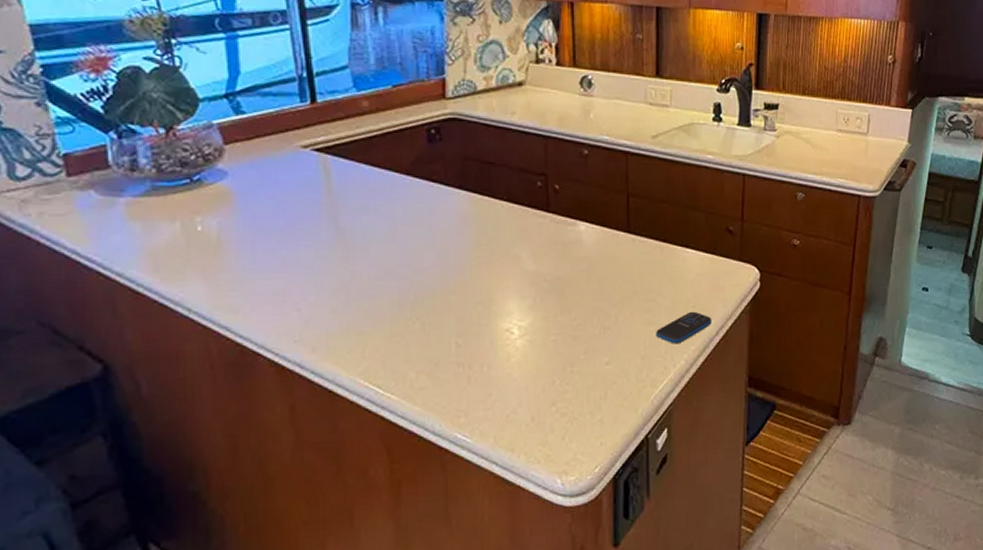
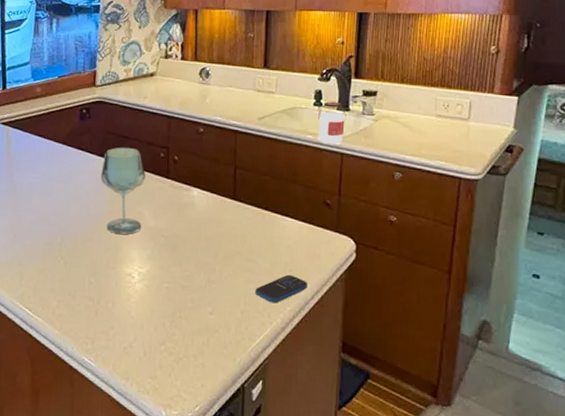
wine glass: none [462,176,520,284] -> present [101,147,146,235]
jar: none [718,116,748,164] -> present [318,101,346,144]

